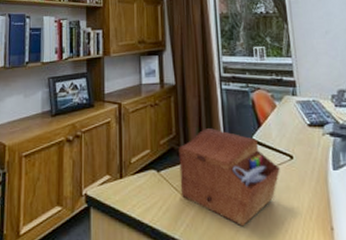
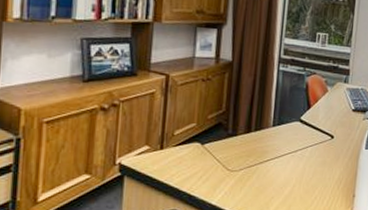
sewing box: present [179,128,280,227] -> none [223,107,320,194]

